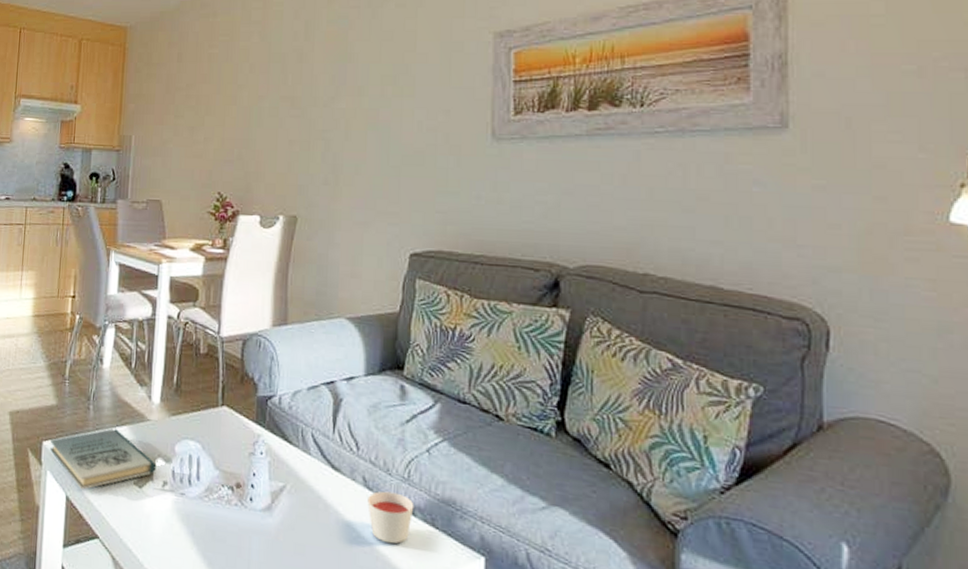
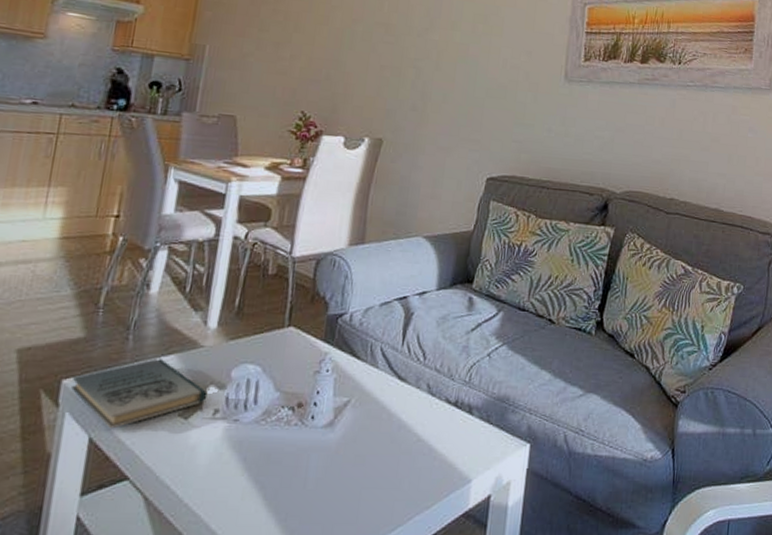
candle: present [367,491,414,544] -> none [429,395,473,443]

